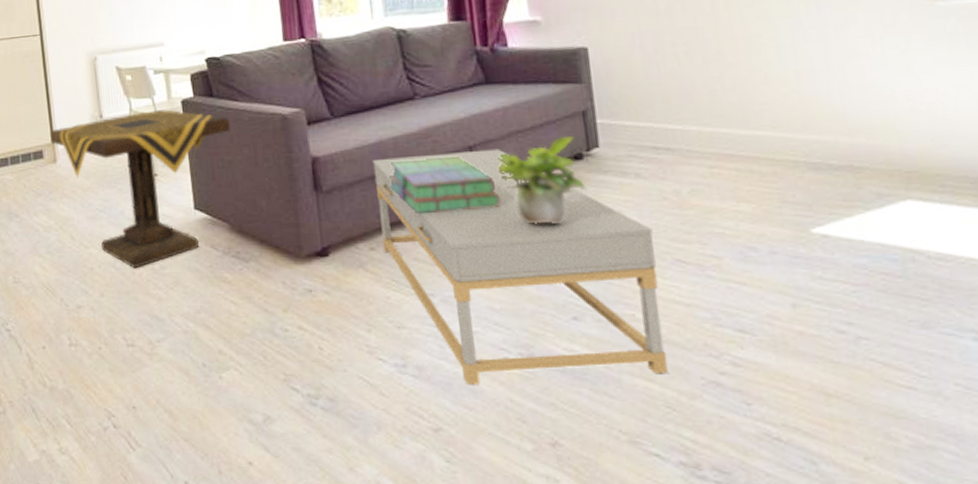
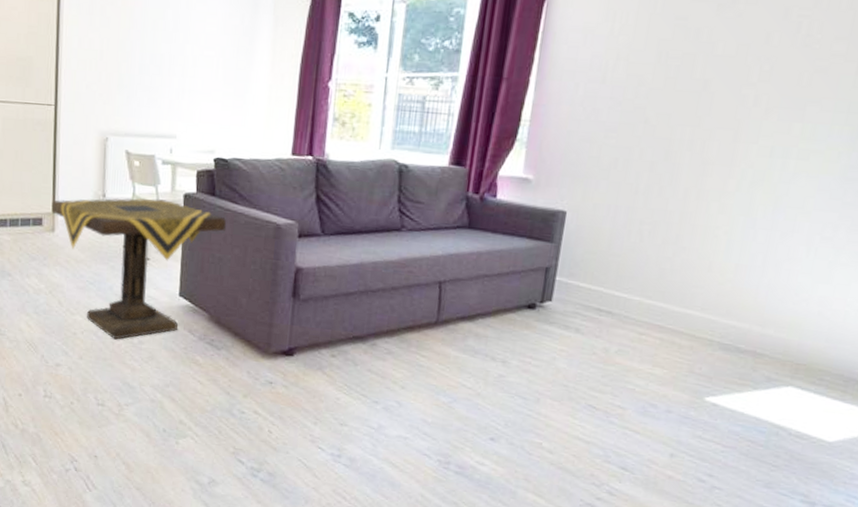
coffee table: present [372,148,668,384] -> none [343,279,577,493]
stack of books: present [388,156,502,215] -> none [360,283,456,338]
potted plant: present [498,136,587,224] -> none [459,286,534,360]

